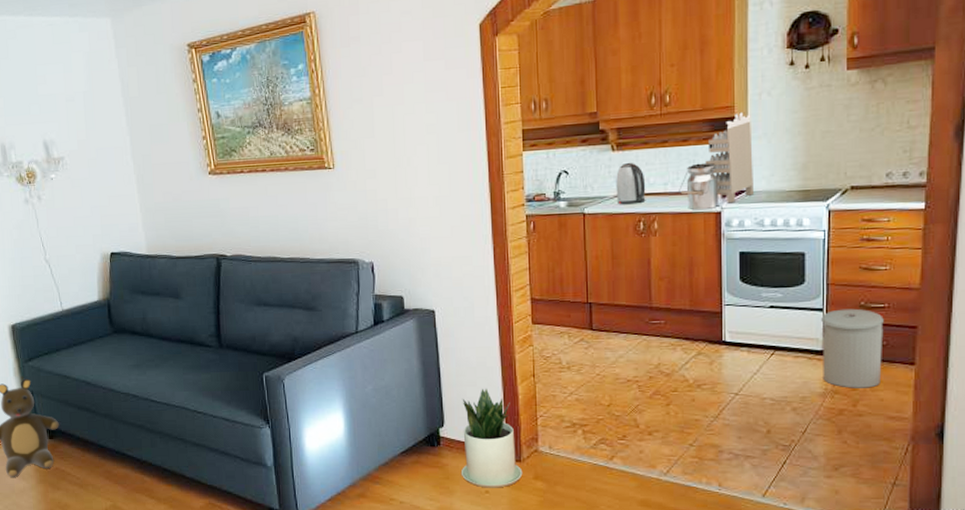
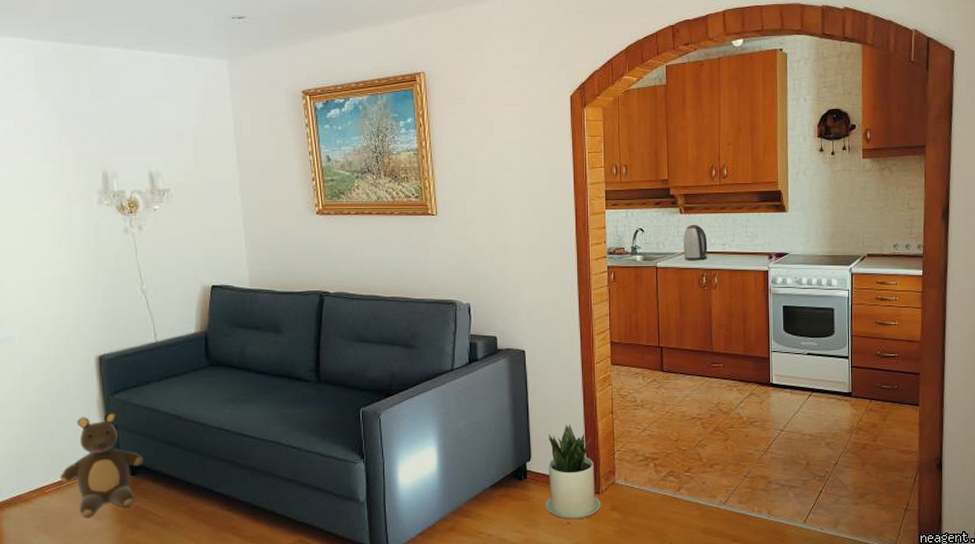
spice rack: present [679,112,755,211] -> none [734,187,794,269]
can: present [821,308,884,388] -> none [847,357,895,426]

